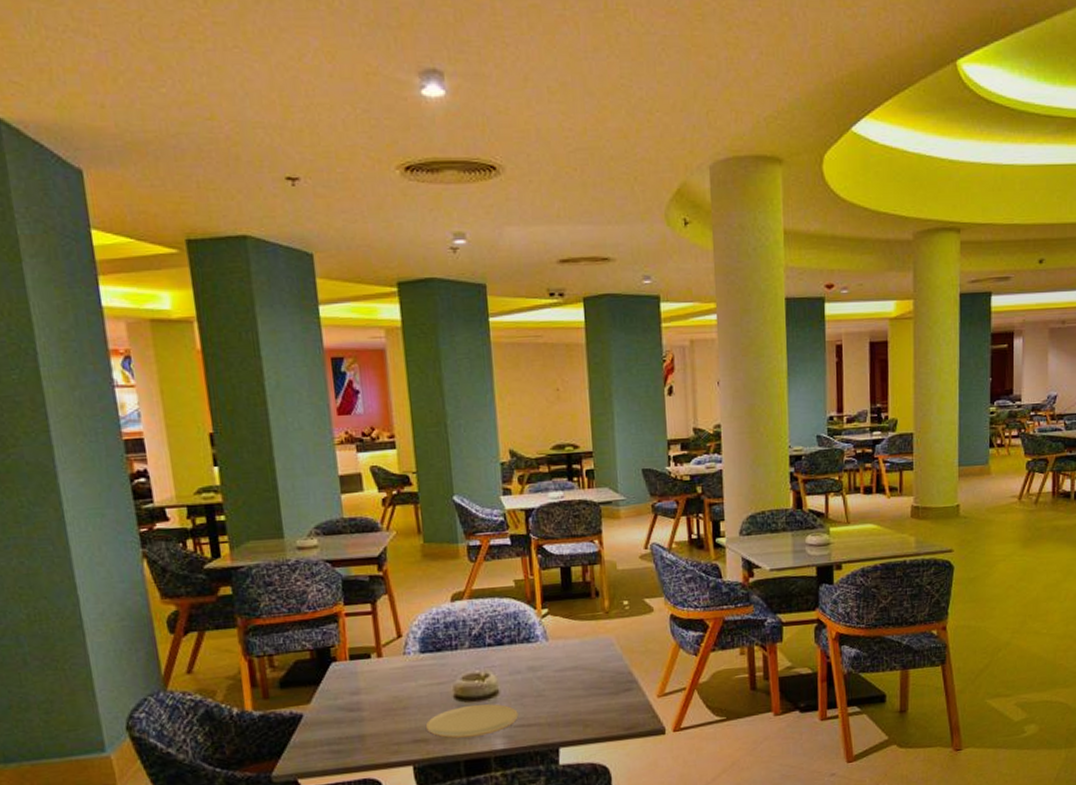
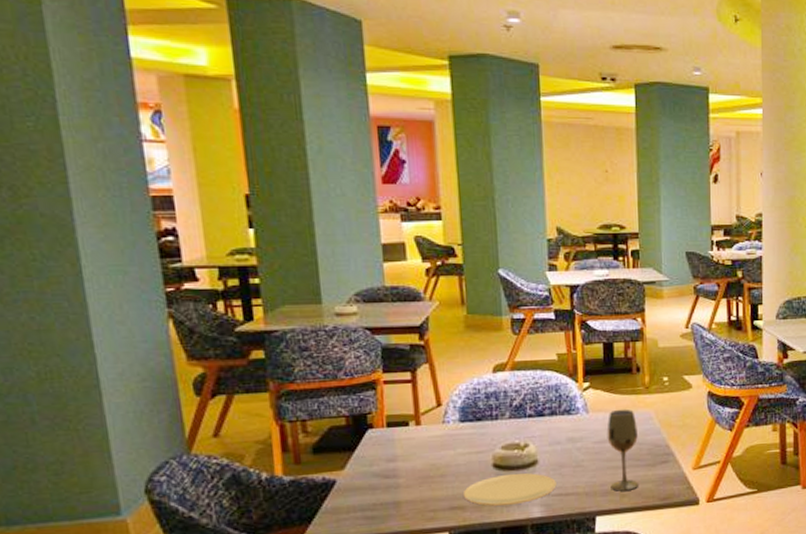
wine glass: none [567,635,601,722] -> present [607,409,638,491]

